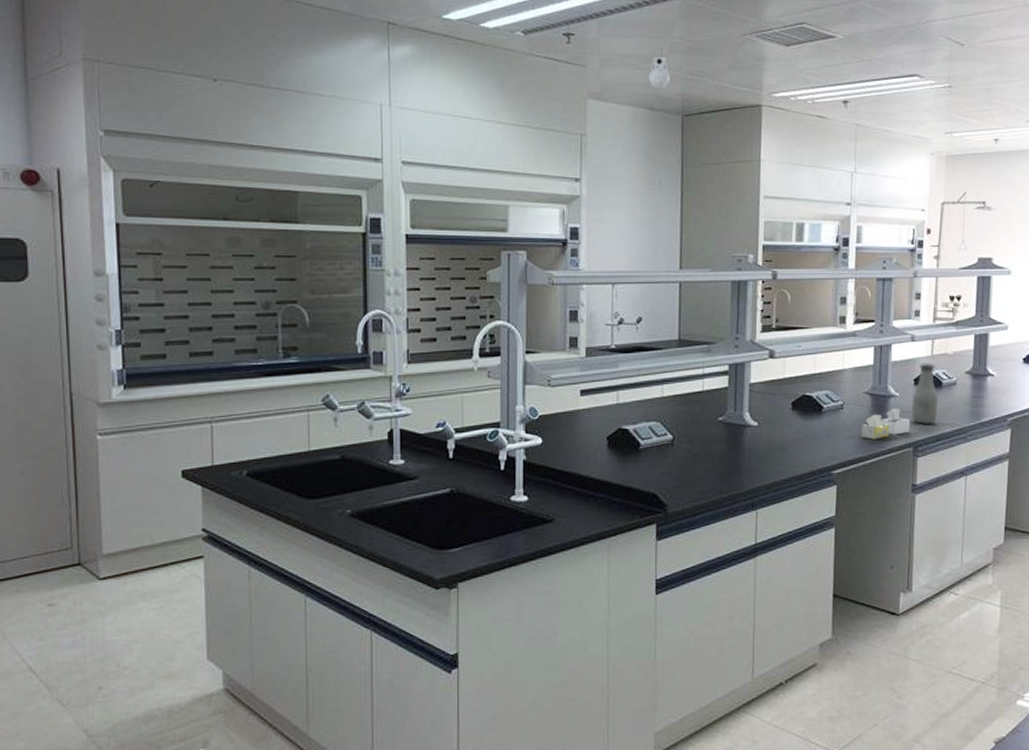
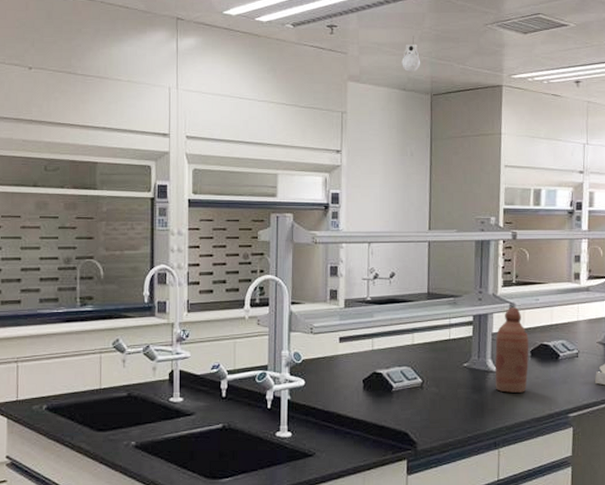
bottle: none [752,355,790,449] -> present [494,307,529,393]

